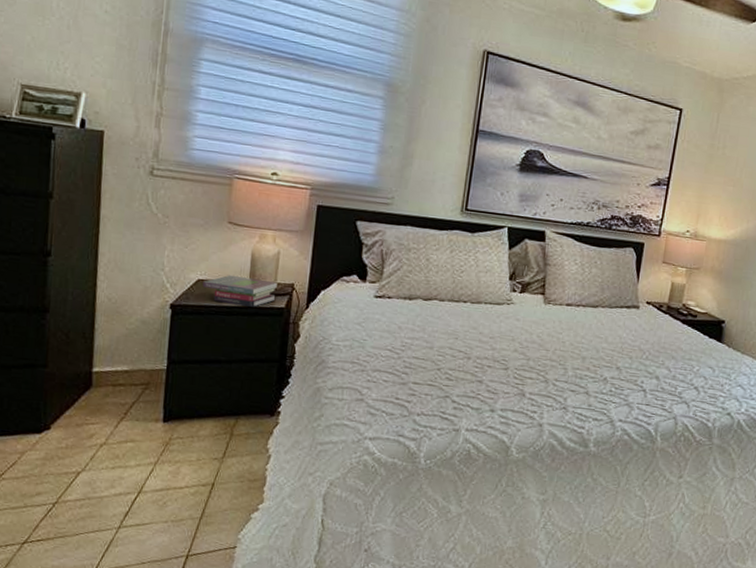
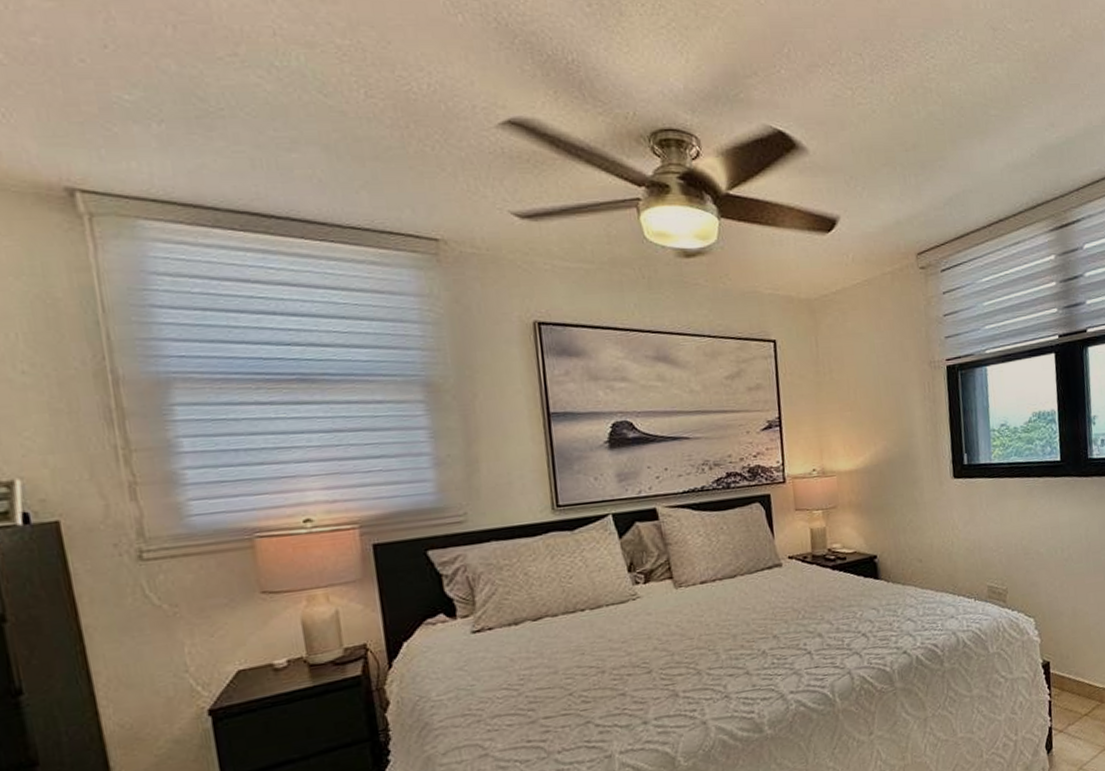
books: present [202,274,277,307] -> none [245,647,347,692]

